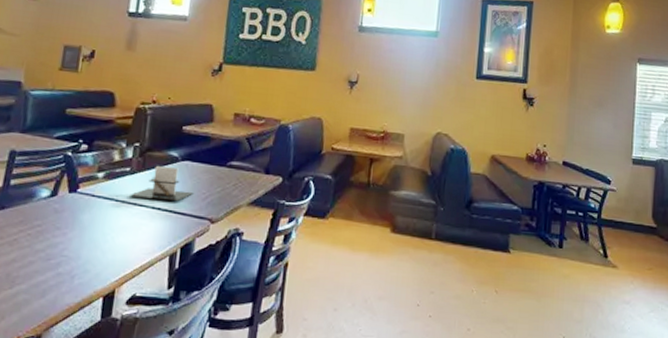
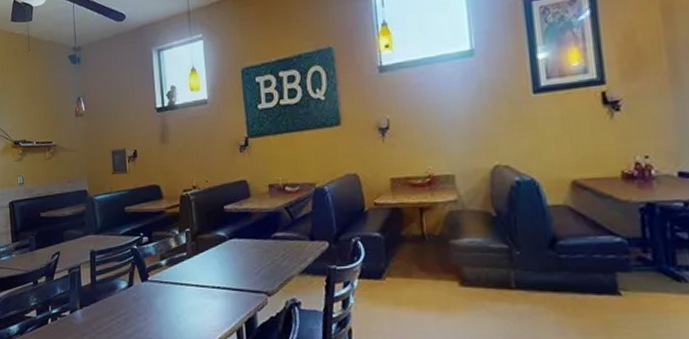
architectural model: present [130,165,194,201] -> none [191,246,246,279]

